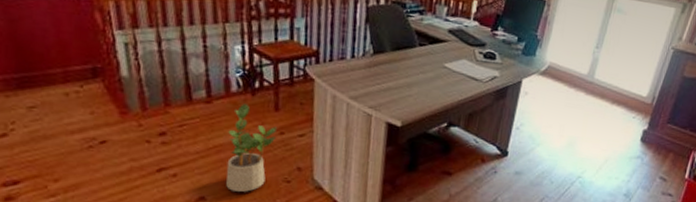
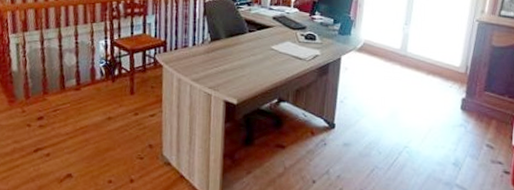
potted plant: present [226,103,277,192] -> none [89,89,132,169]

